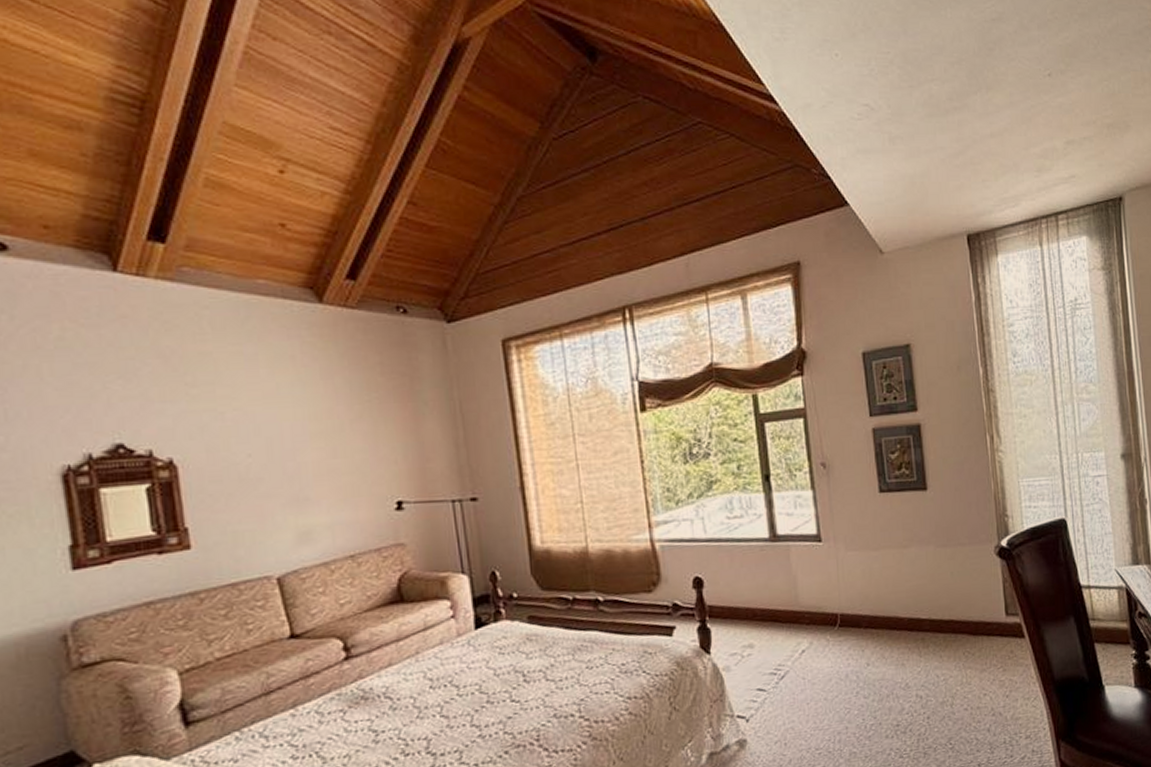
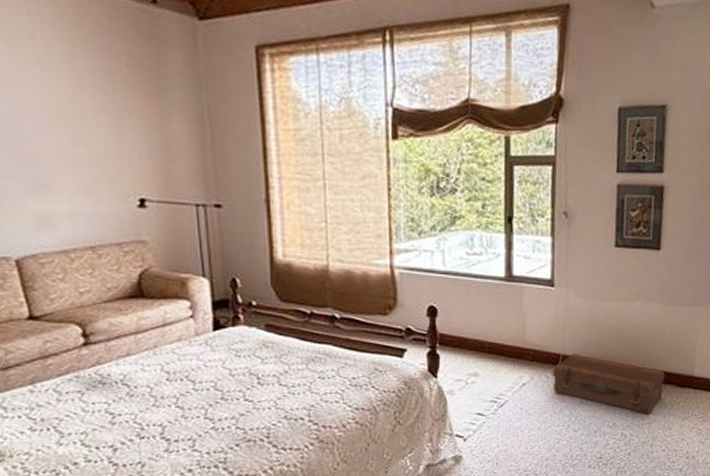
suitcase: none [832,611,955,671] -> present [552,354,665,415]

